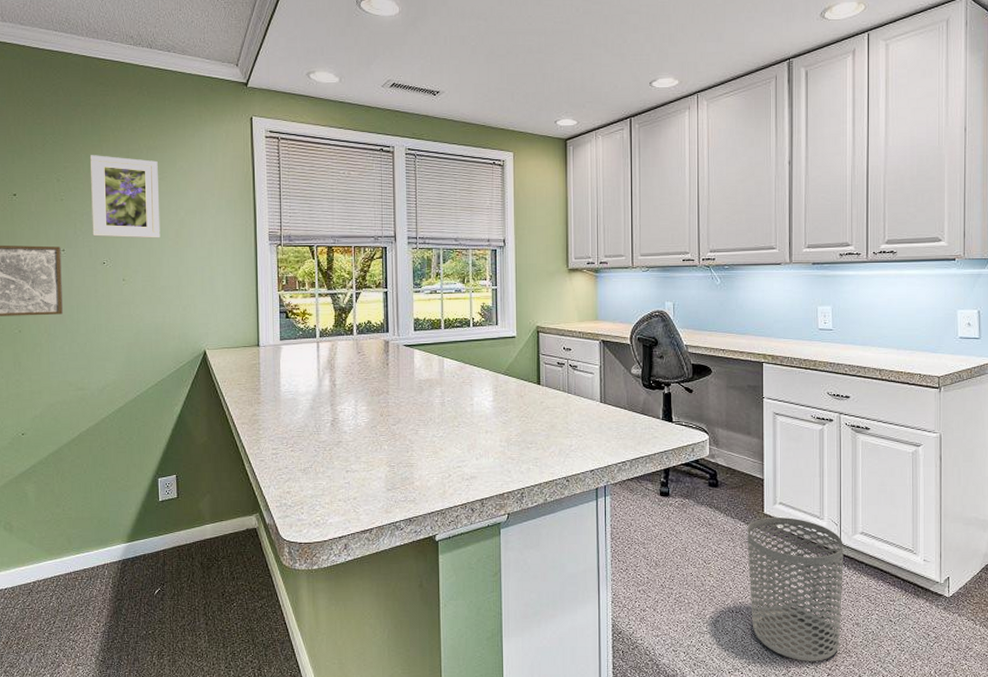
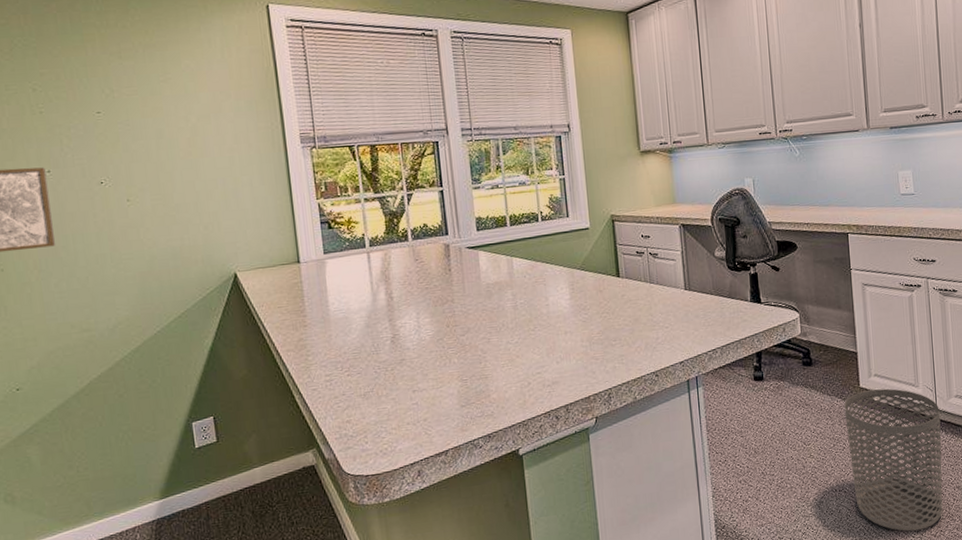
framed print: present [89,155,161,239] -> none [71,57,169,153]

